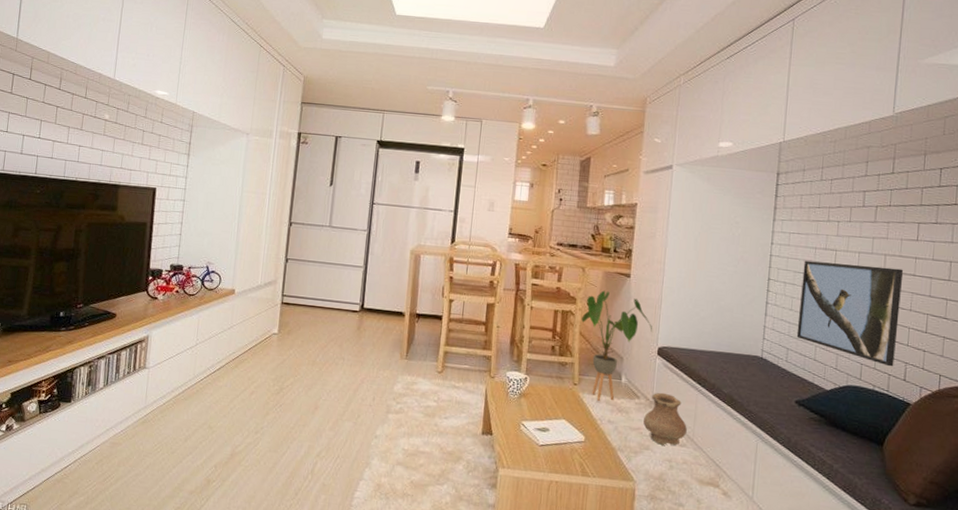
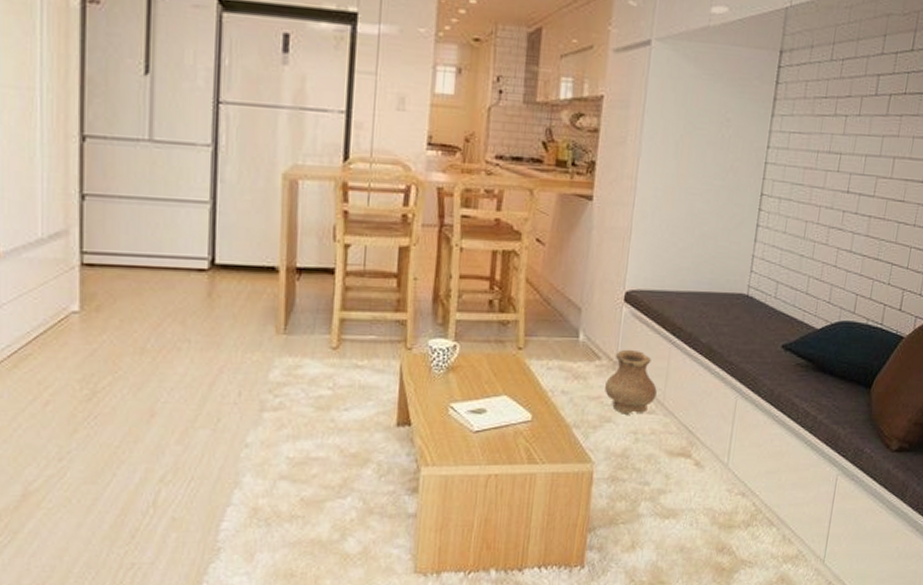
house plant: present [581,290,653,401] -> none [528,220,620,367]
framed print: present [796,260,904,367] -> none [788,168,912,296]

